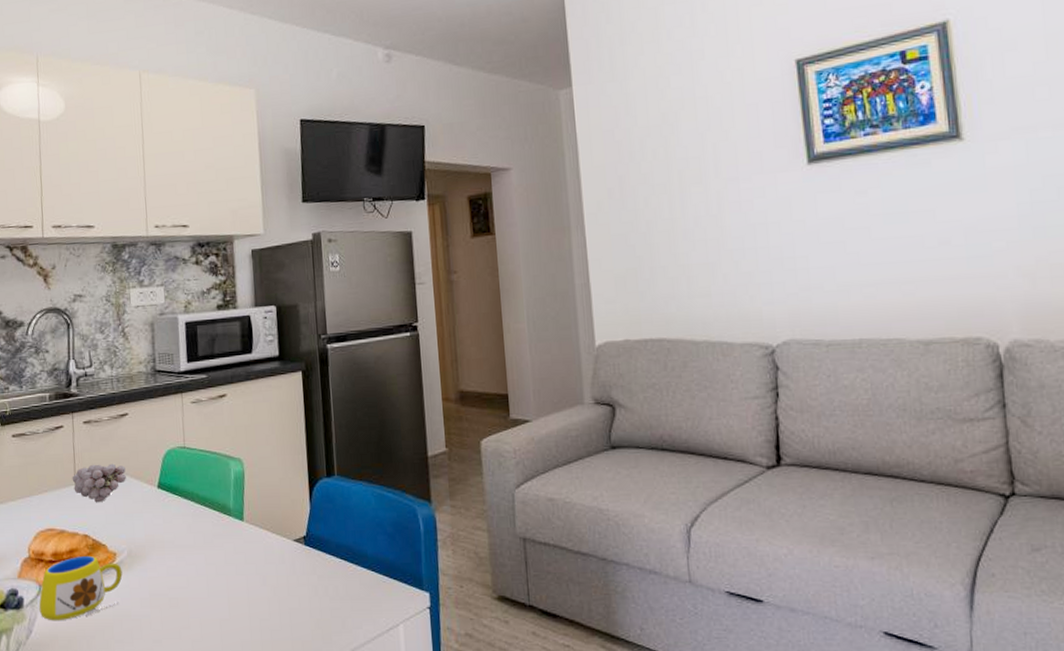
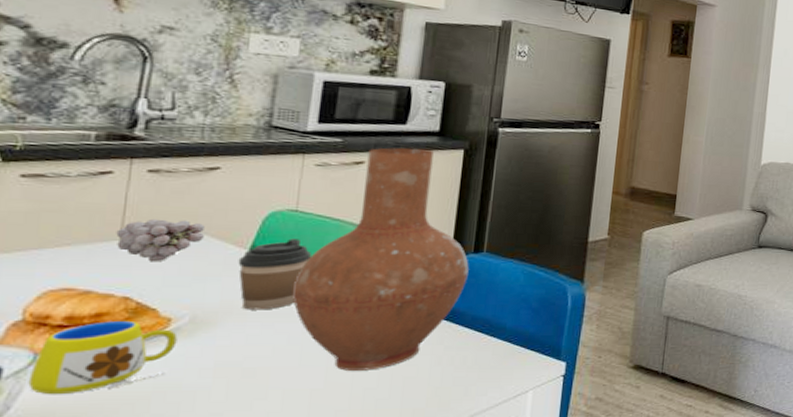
coffee cup: none [151,474,201,543] -> present [238,238,311,310]
vase: none [192,375,326,601] -> present [292,147,469,371]

